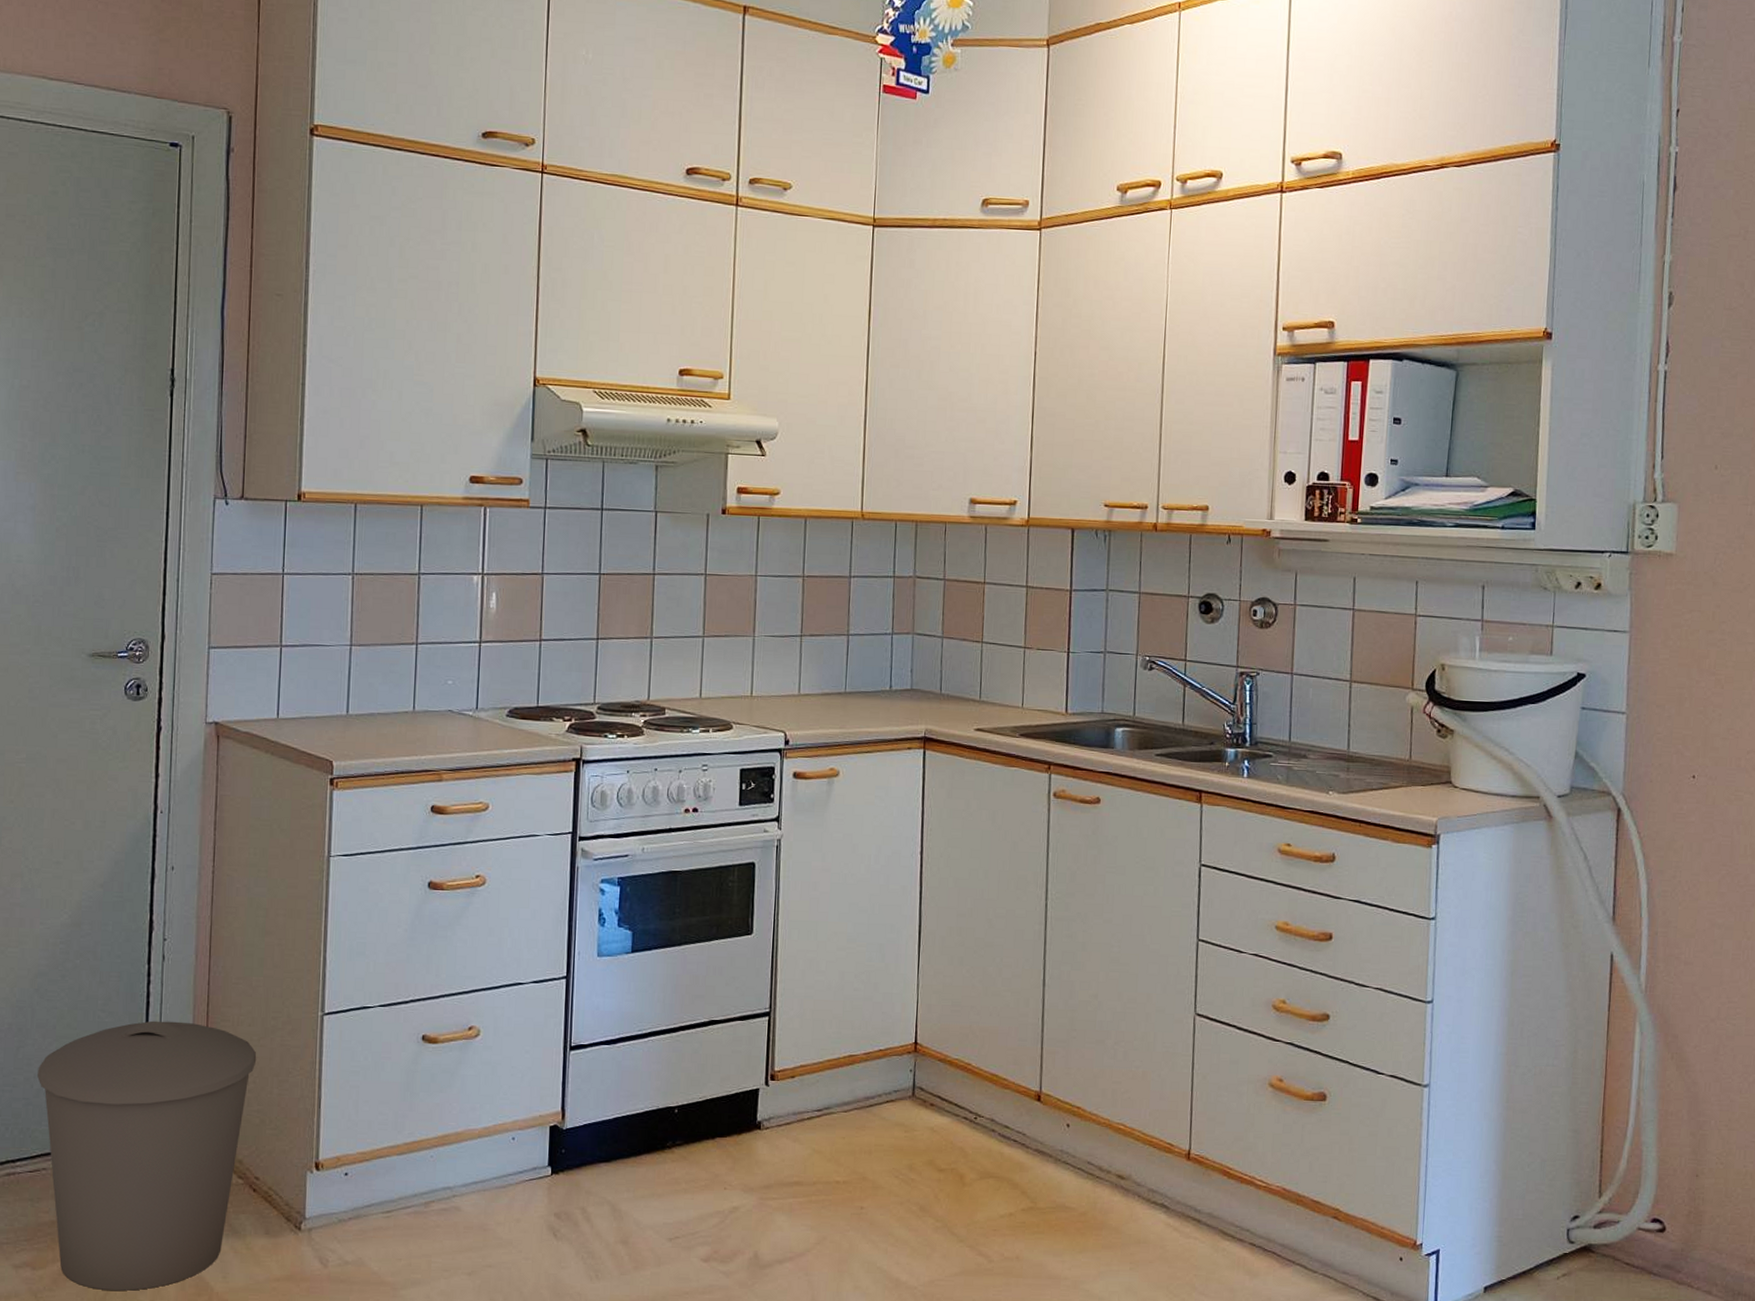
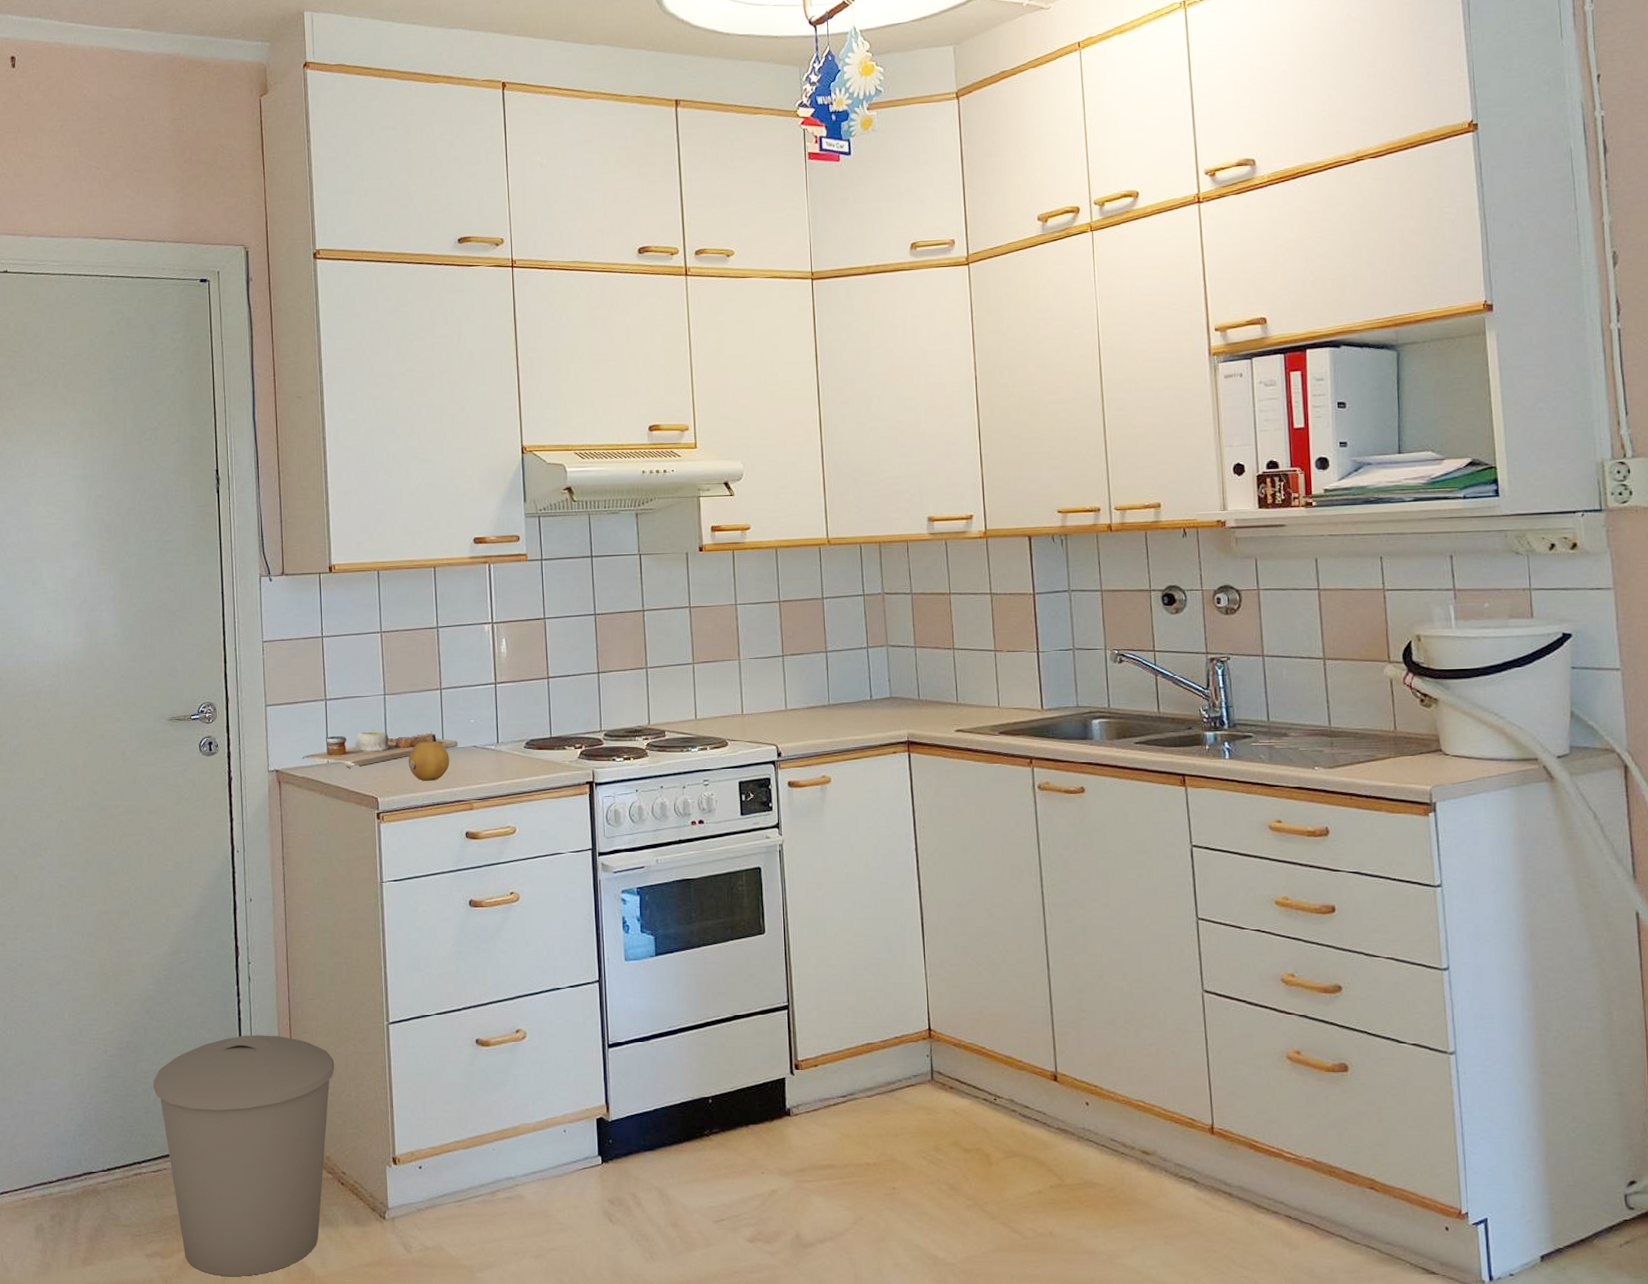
cutting board: none [247,684,431,727] -> present [302,730,458,769]
fruit: none [371,701,420,746] -> present [408,741,450,781]

